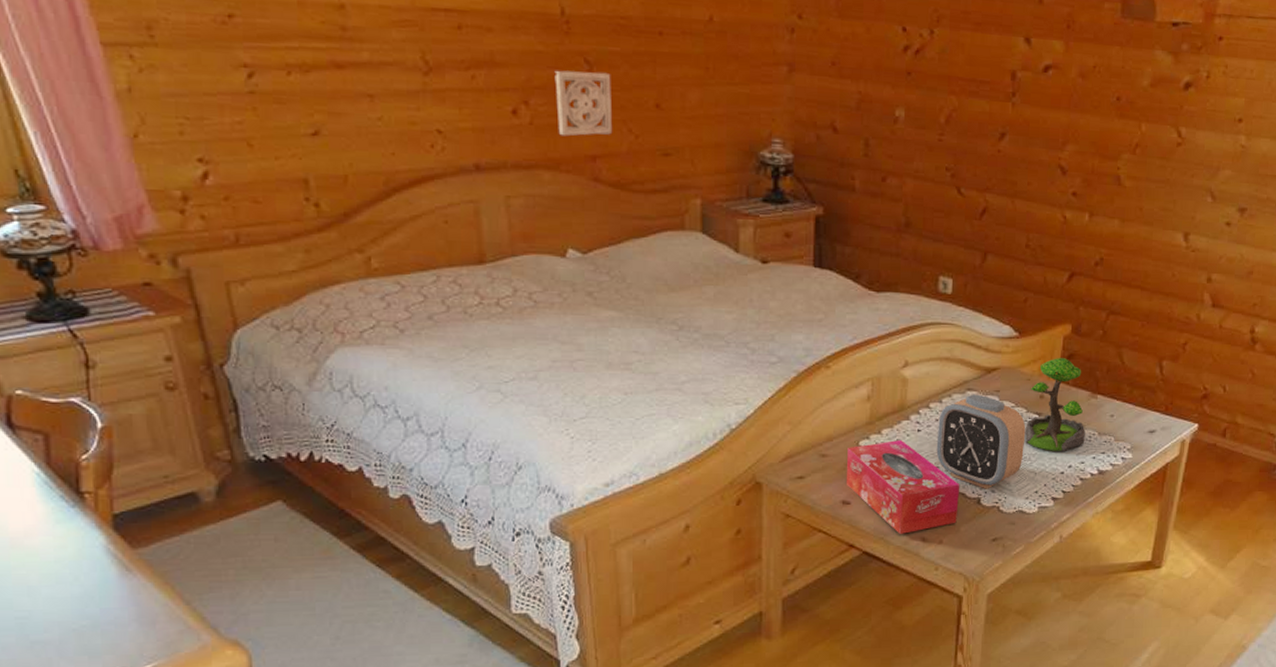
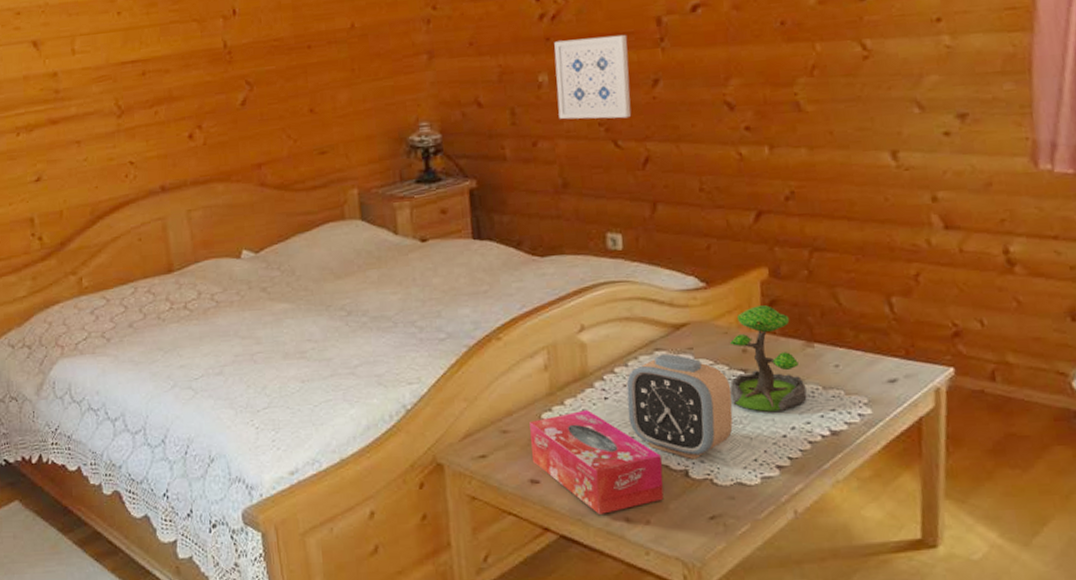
wall ornament: present [554,70,613,137] -> none [221,89,274,151]
wall art: none [910,77,983,167] -> present [554,34,631,120]

